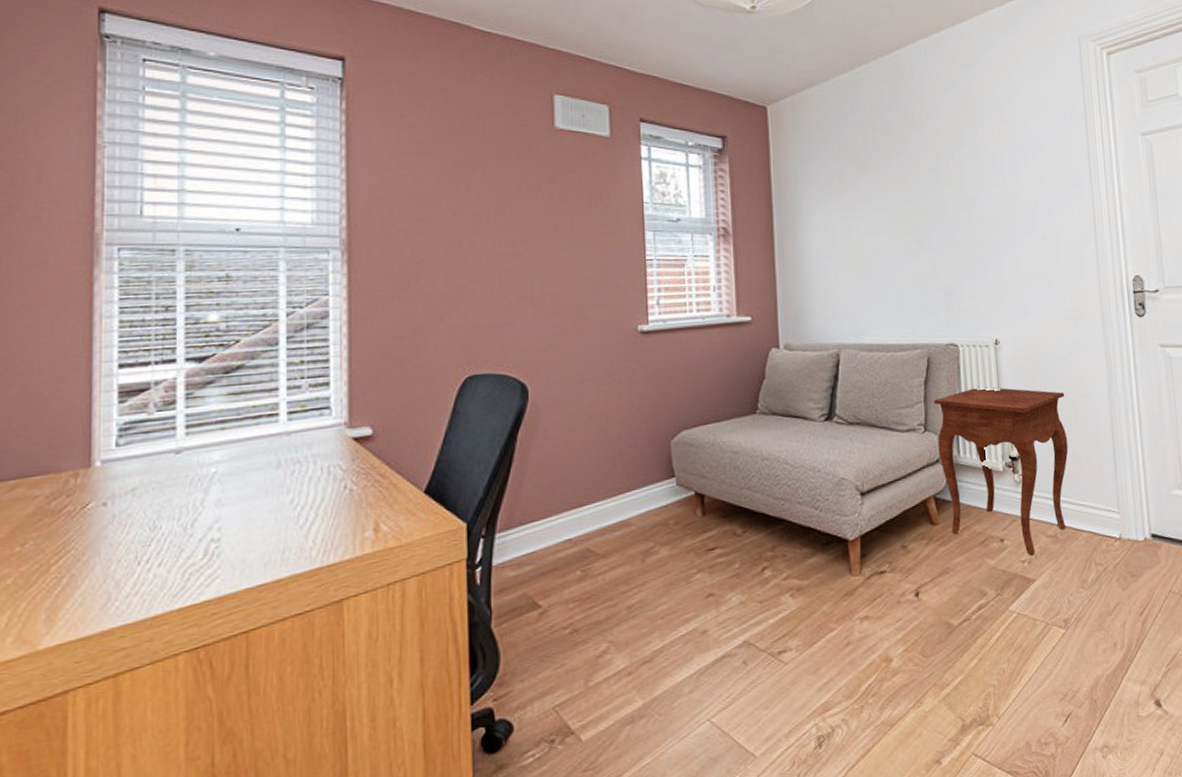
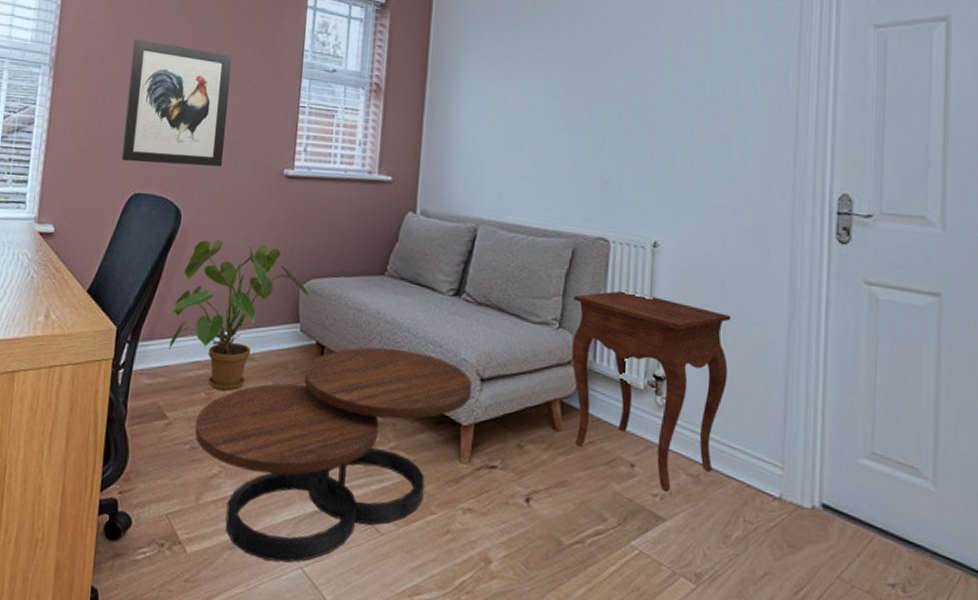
wall art: none [445,208,569,343] -> present [121,38,233,167]
house plant: none [525,405,684,564] -> present [167,239,311,391]
coffee table: none [573,481,855,724] -> present [194,347,473,563]

